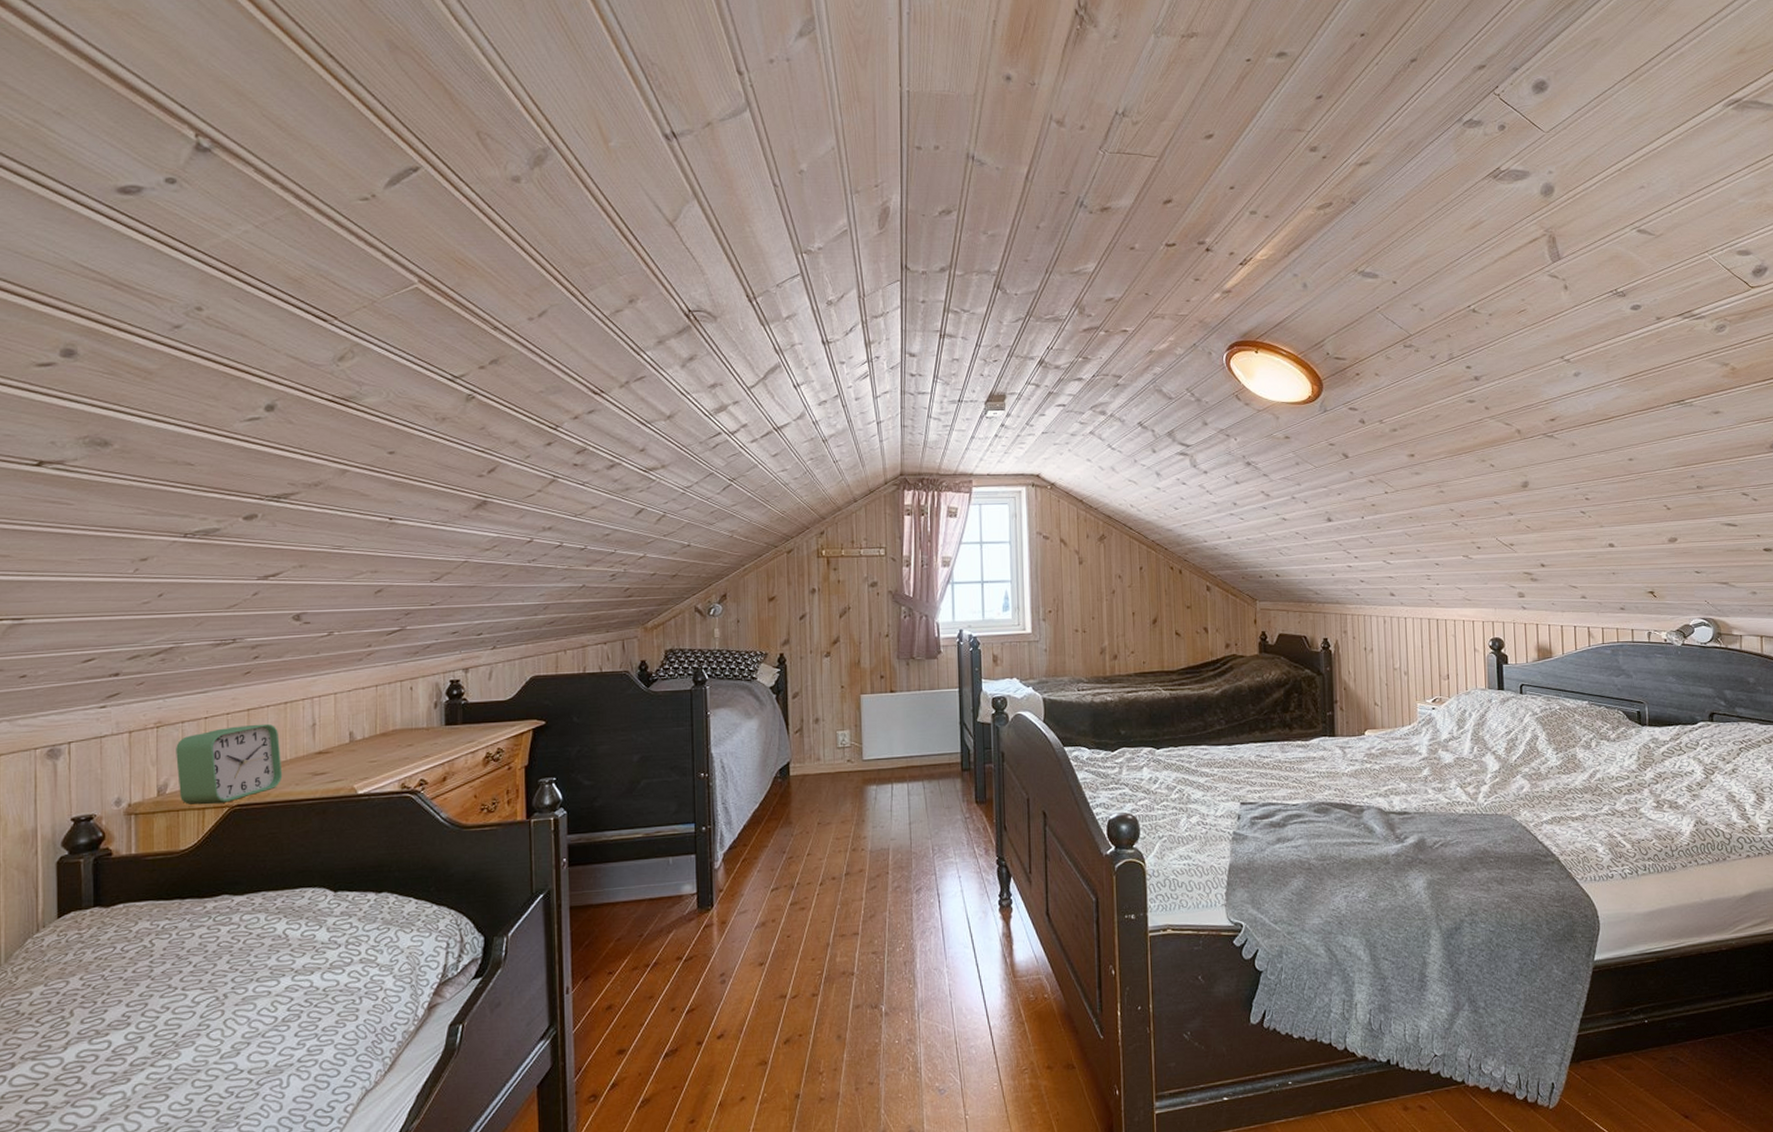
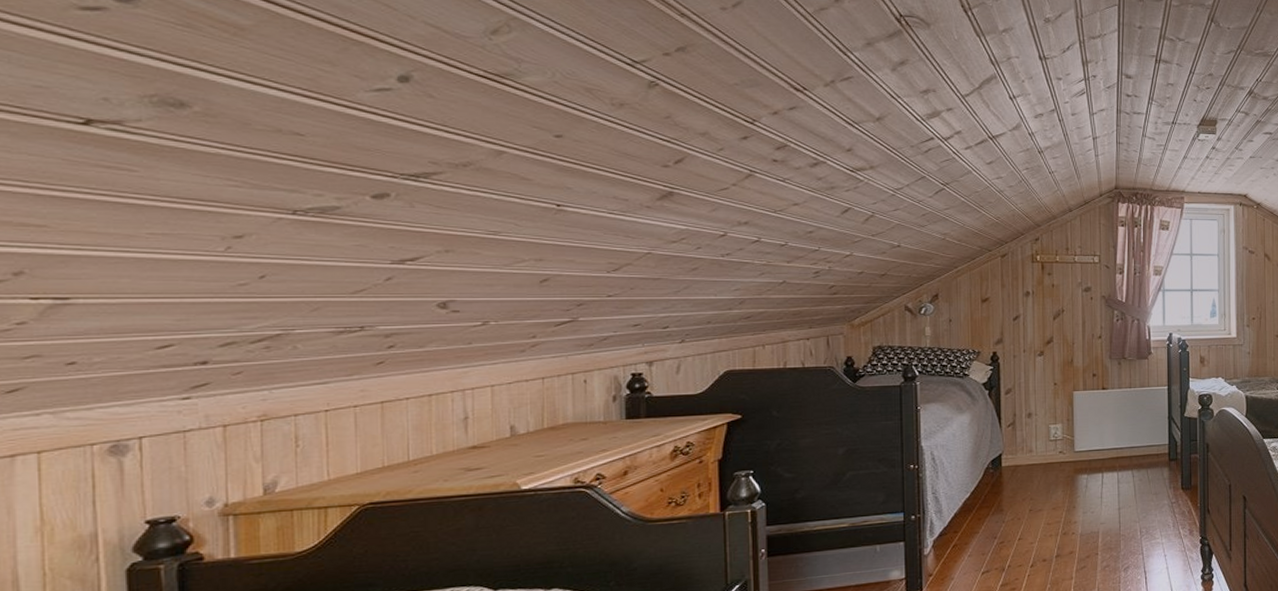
alarm clock: present [176,723,283,805] -> none [287,417,428,504]

